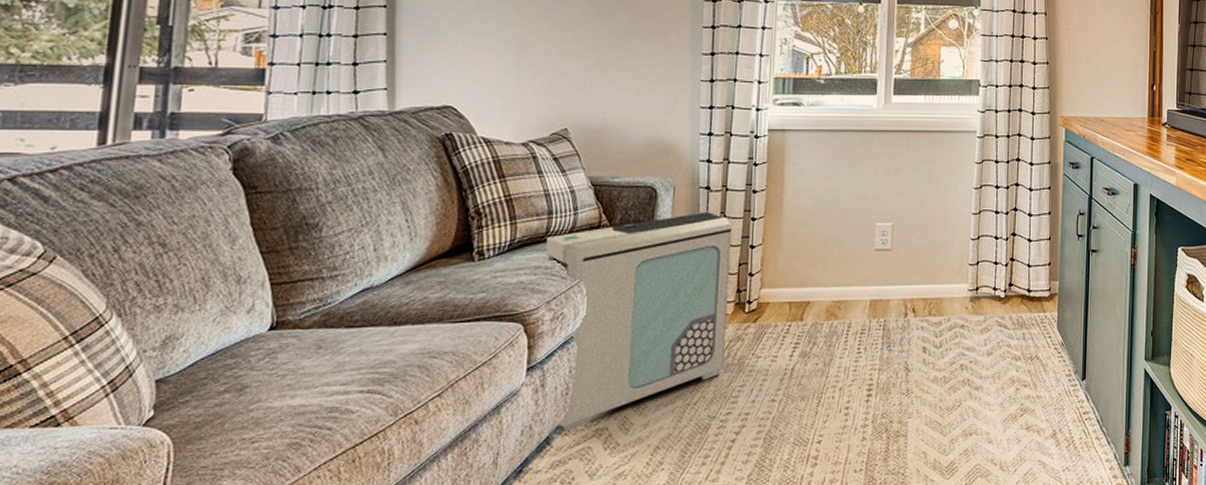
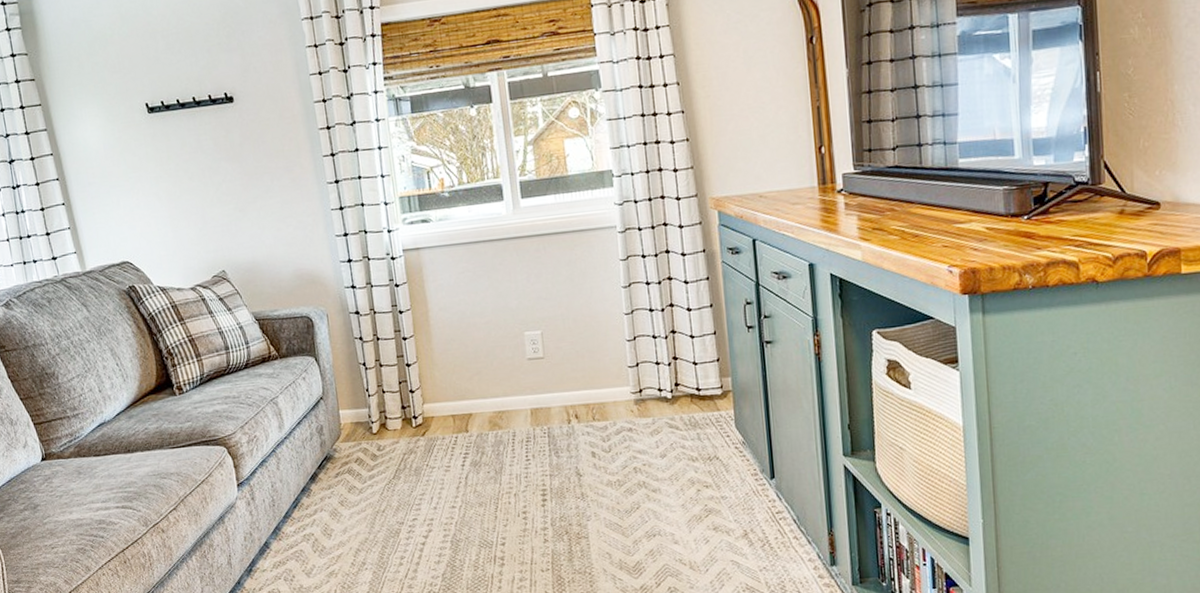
air purifier: present [546,211,732,431] -> none [229,334,403,536]

